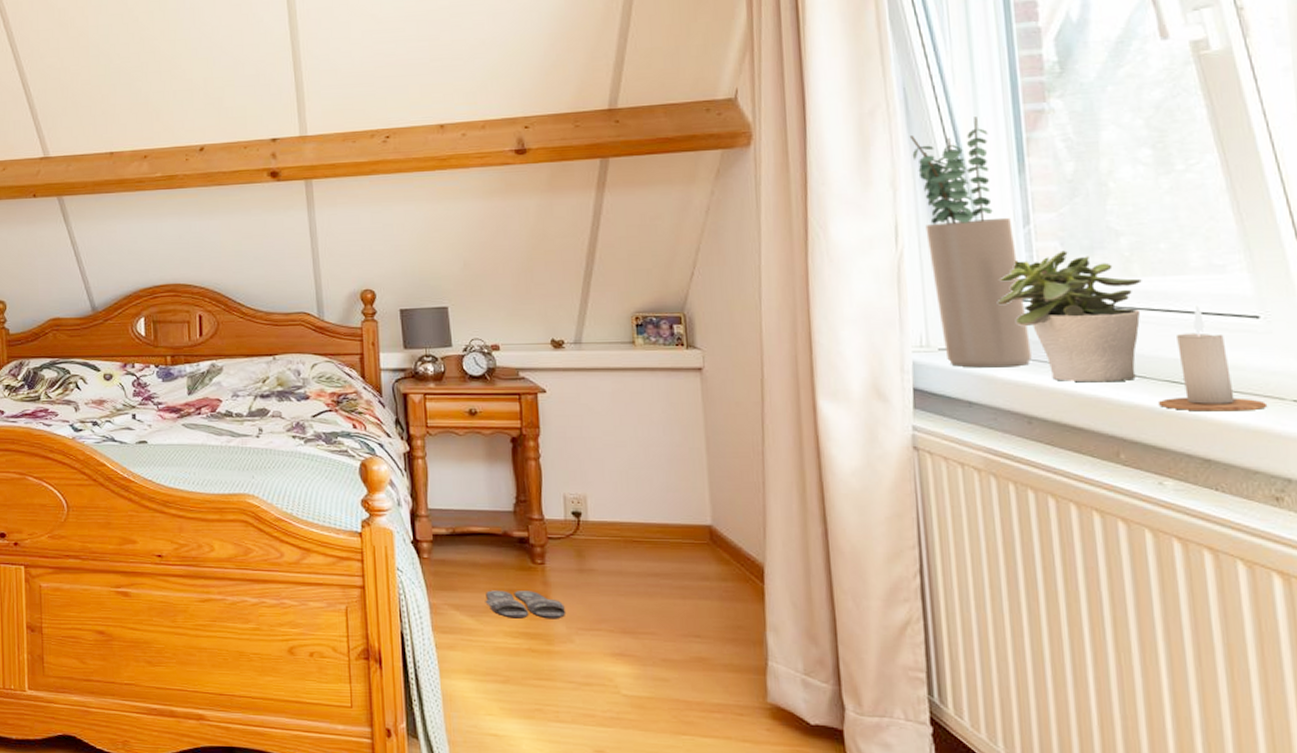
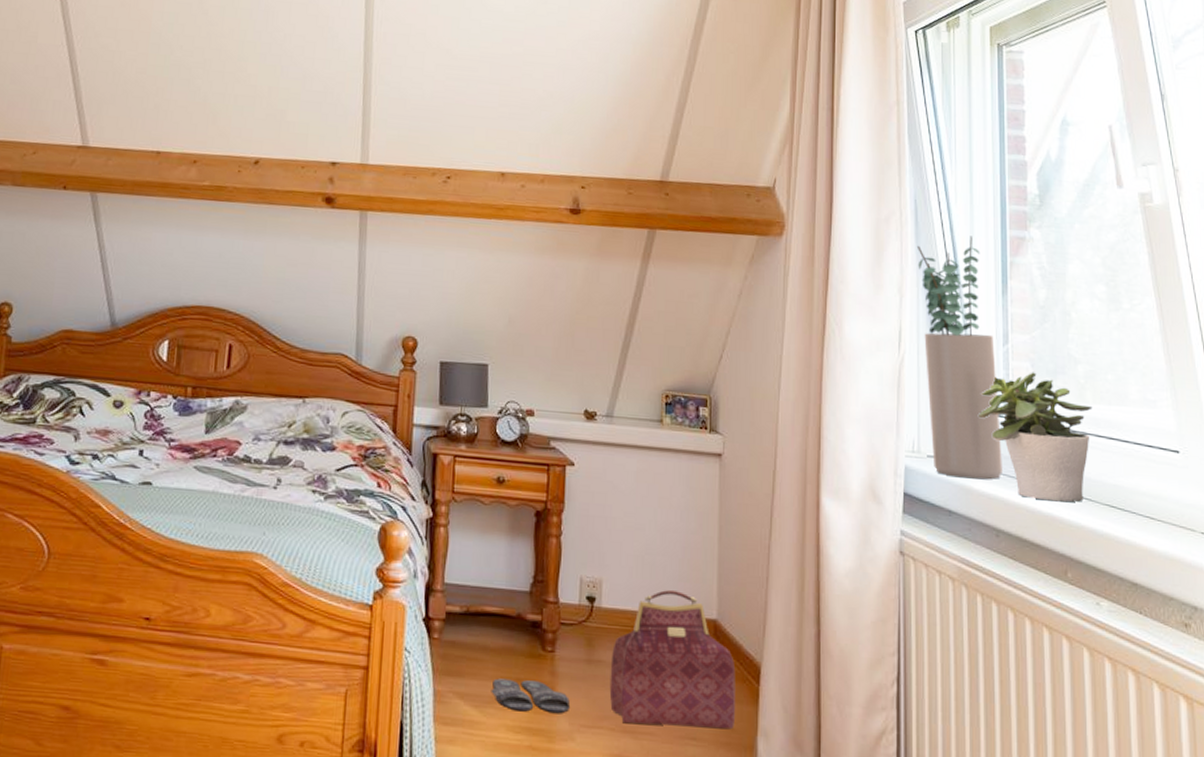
handbag: none [603,501,740,627] -> present [609,590,736,730]
candle: present [1157,305,1268,412] -> none [1099,436,1183,540]

